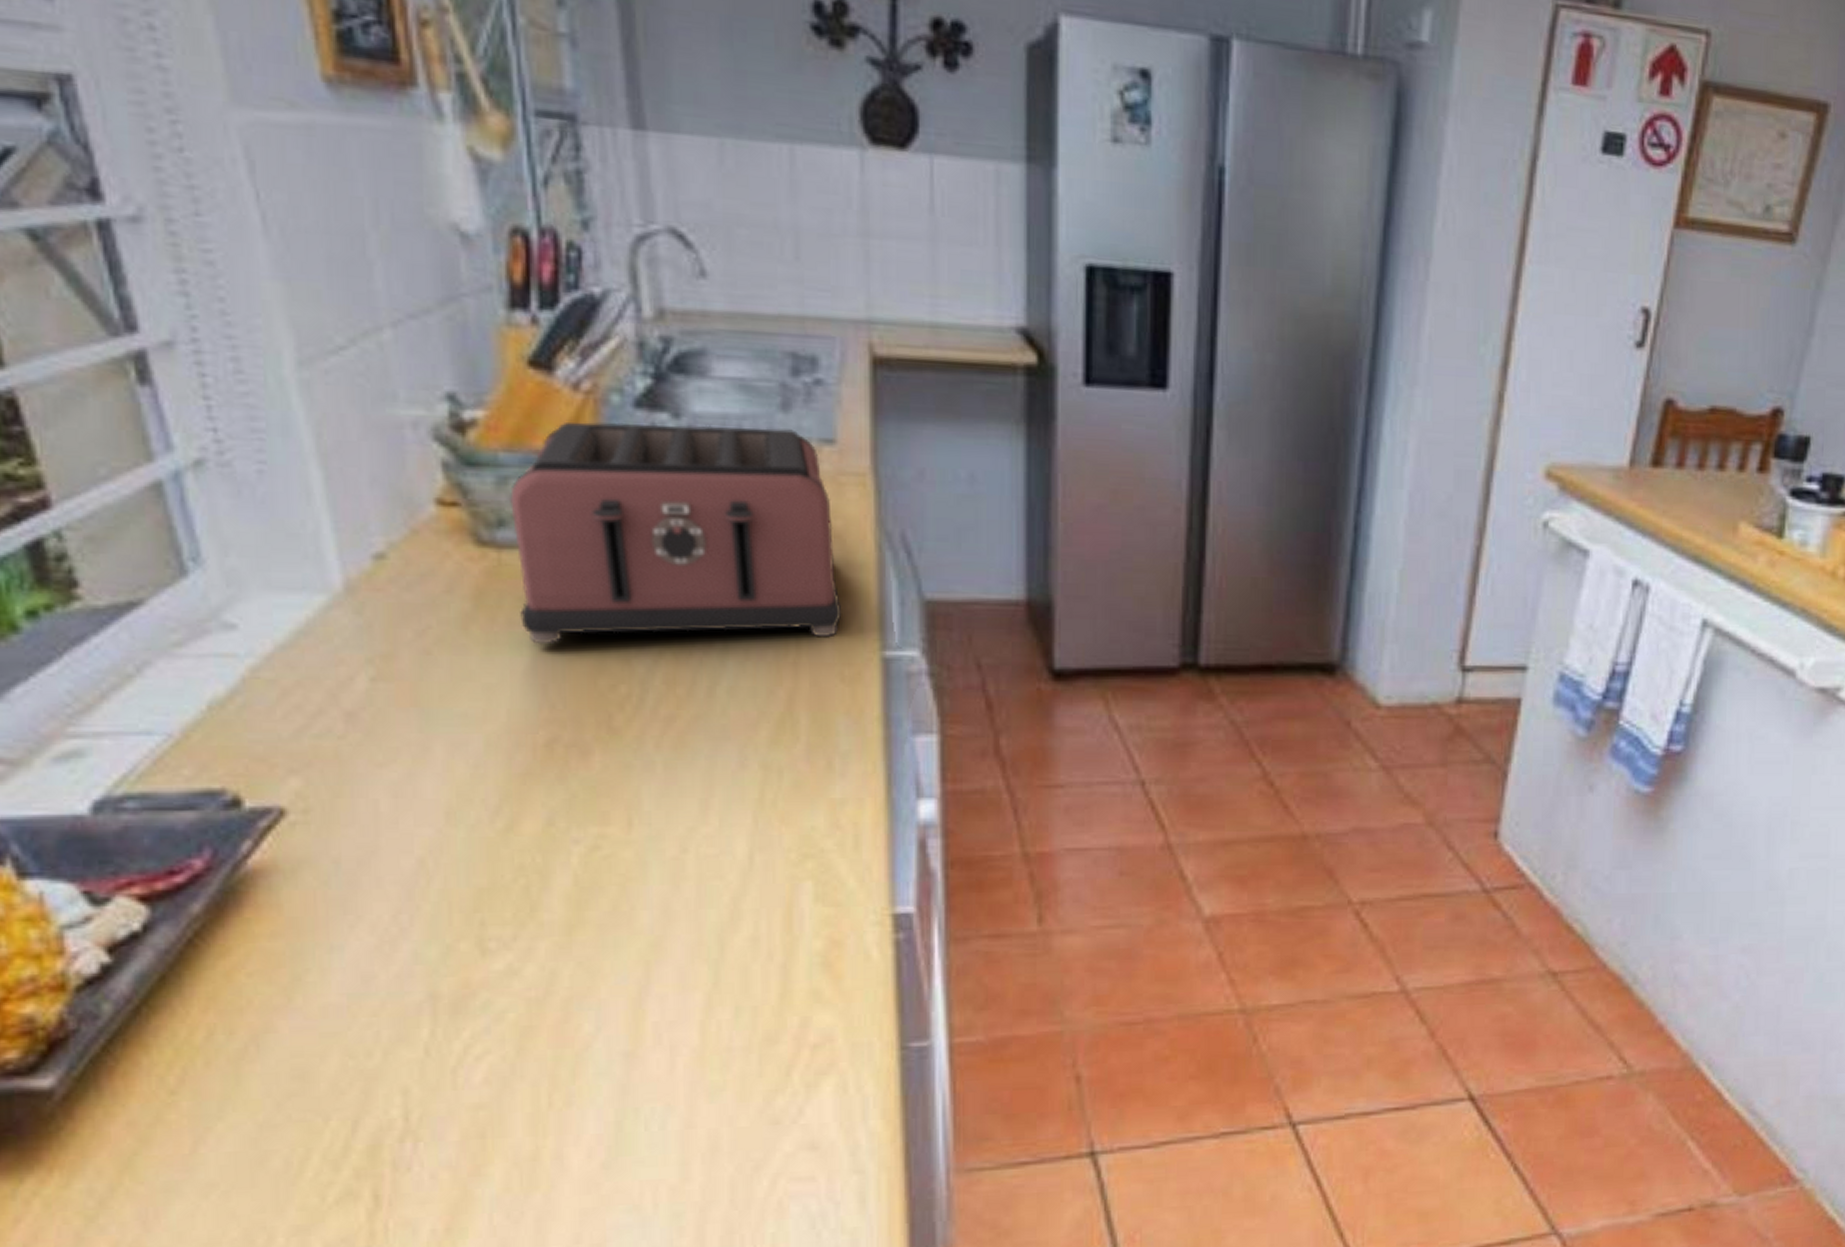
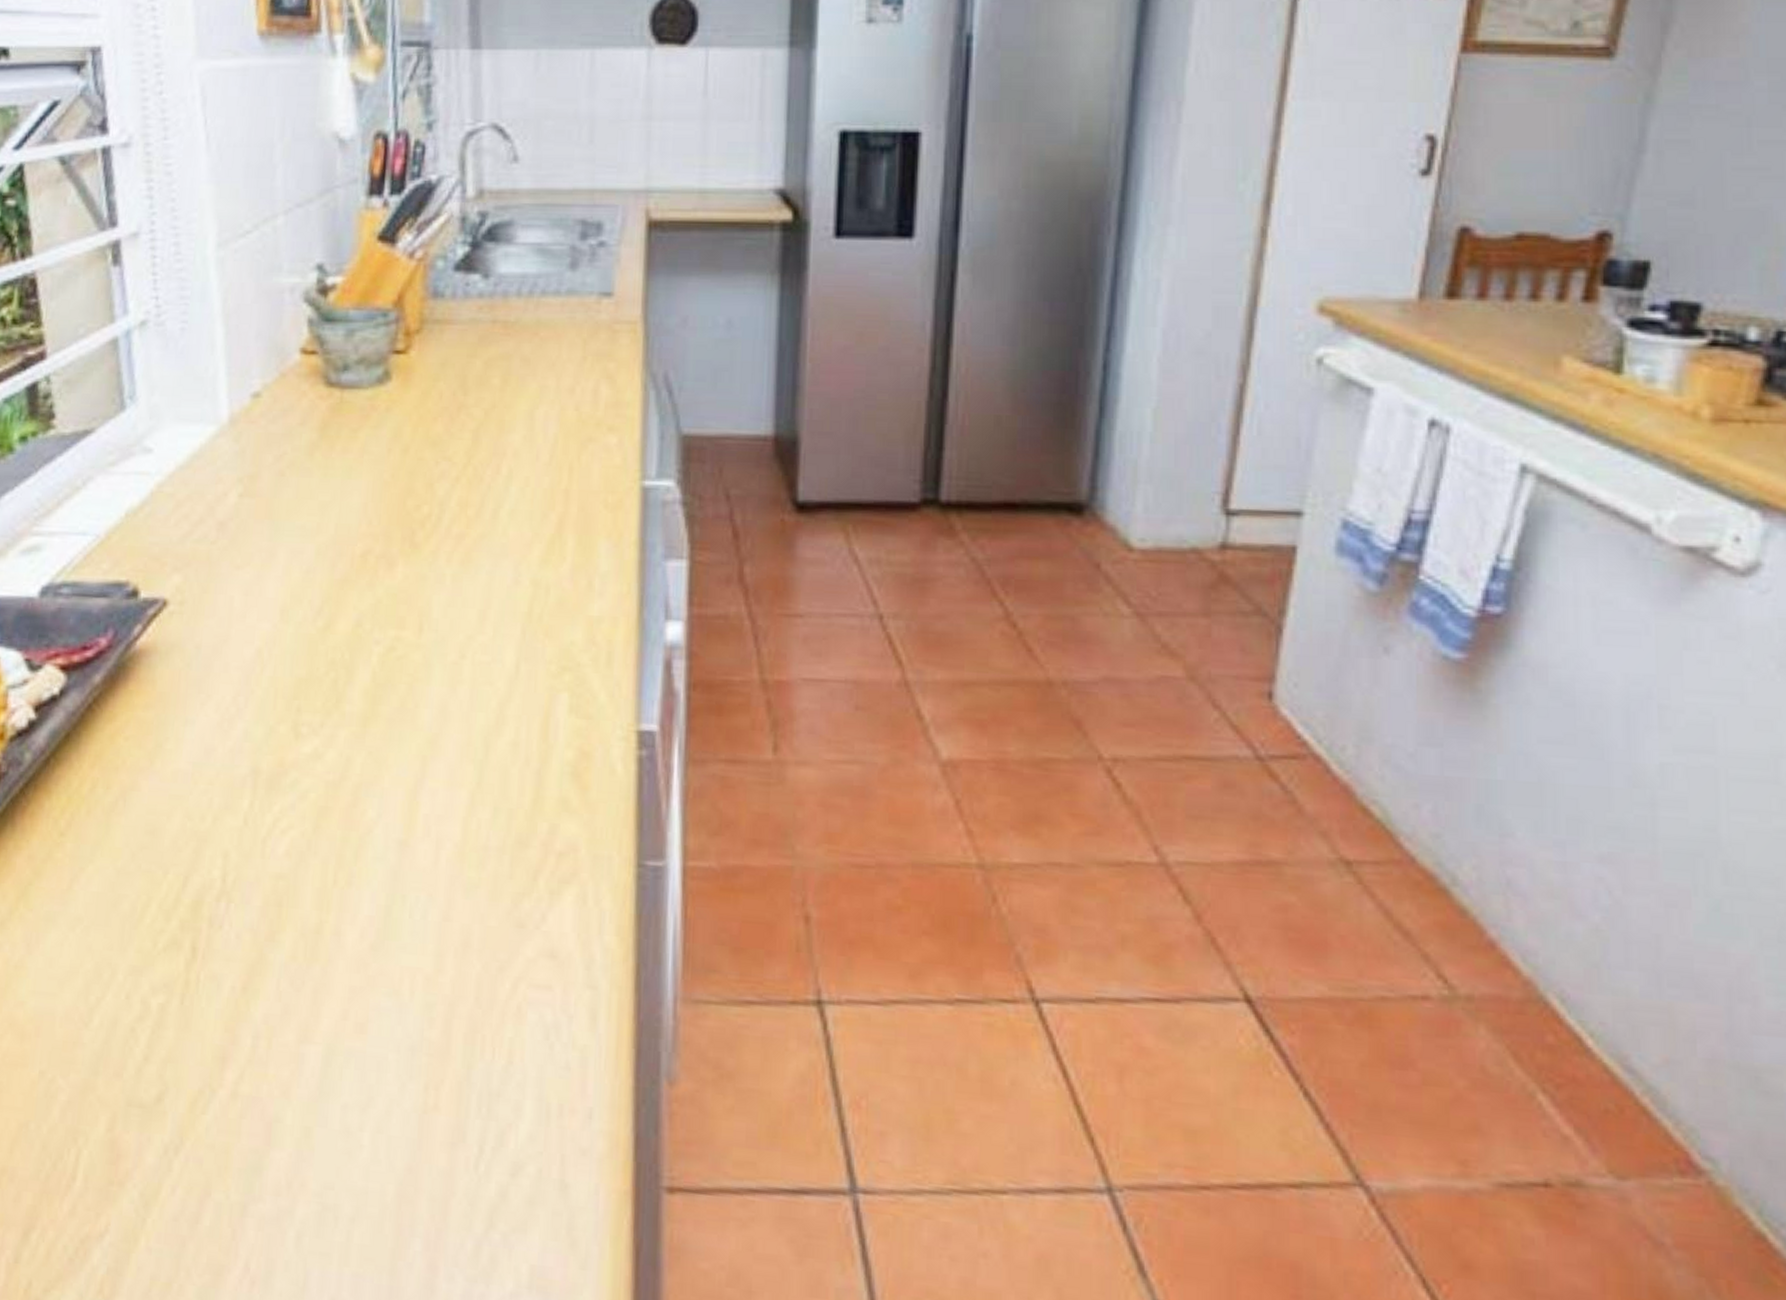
toaster: present [510,422,842,645] -> none [352,283,610,469]

